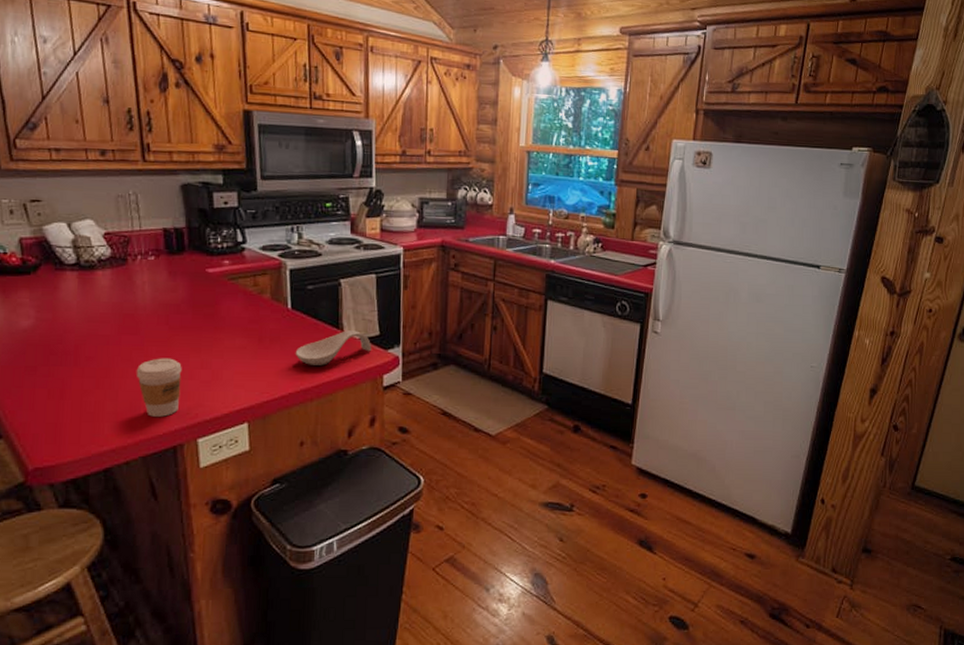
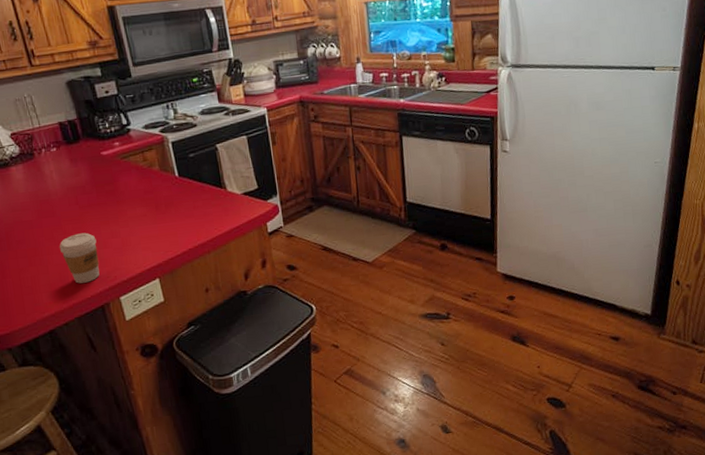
spoon rest: present [295,330,372,365] -> none [188,187,254,223]

